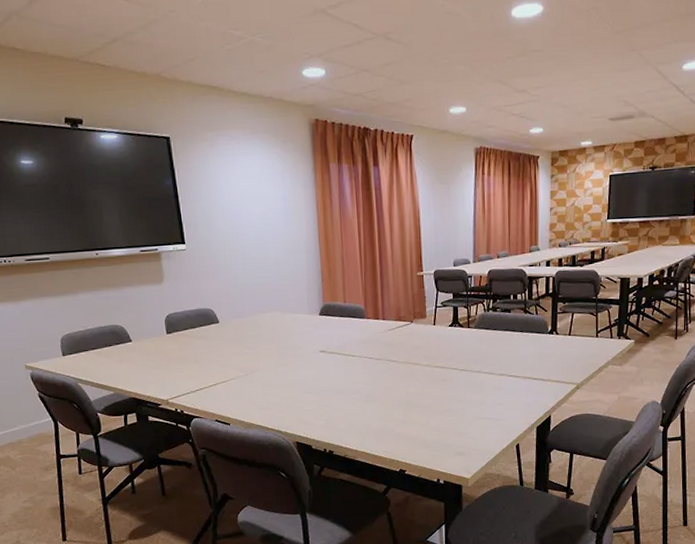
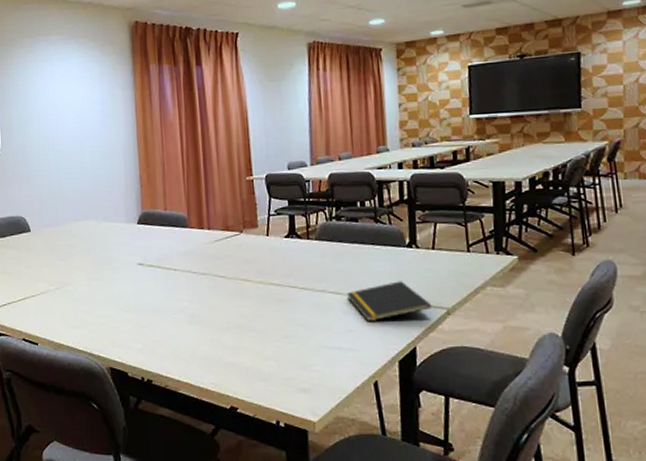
notepad: none [499,362,566,397] -> present [347,281,432,322]

